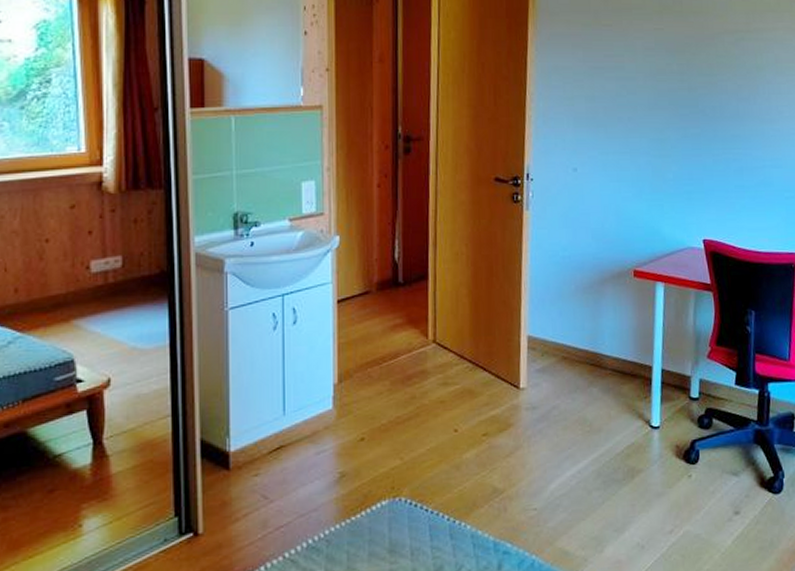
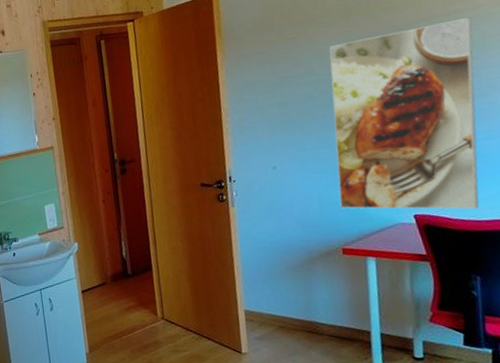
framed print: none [636,38,769,239] -> present [329,17,480,210]

